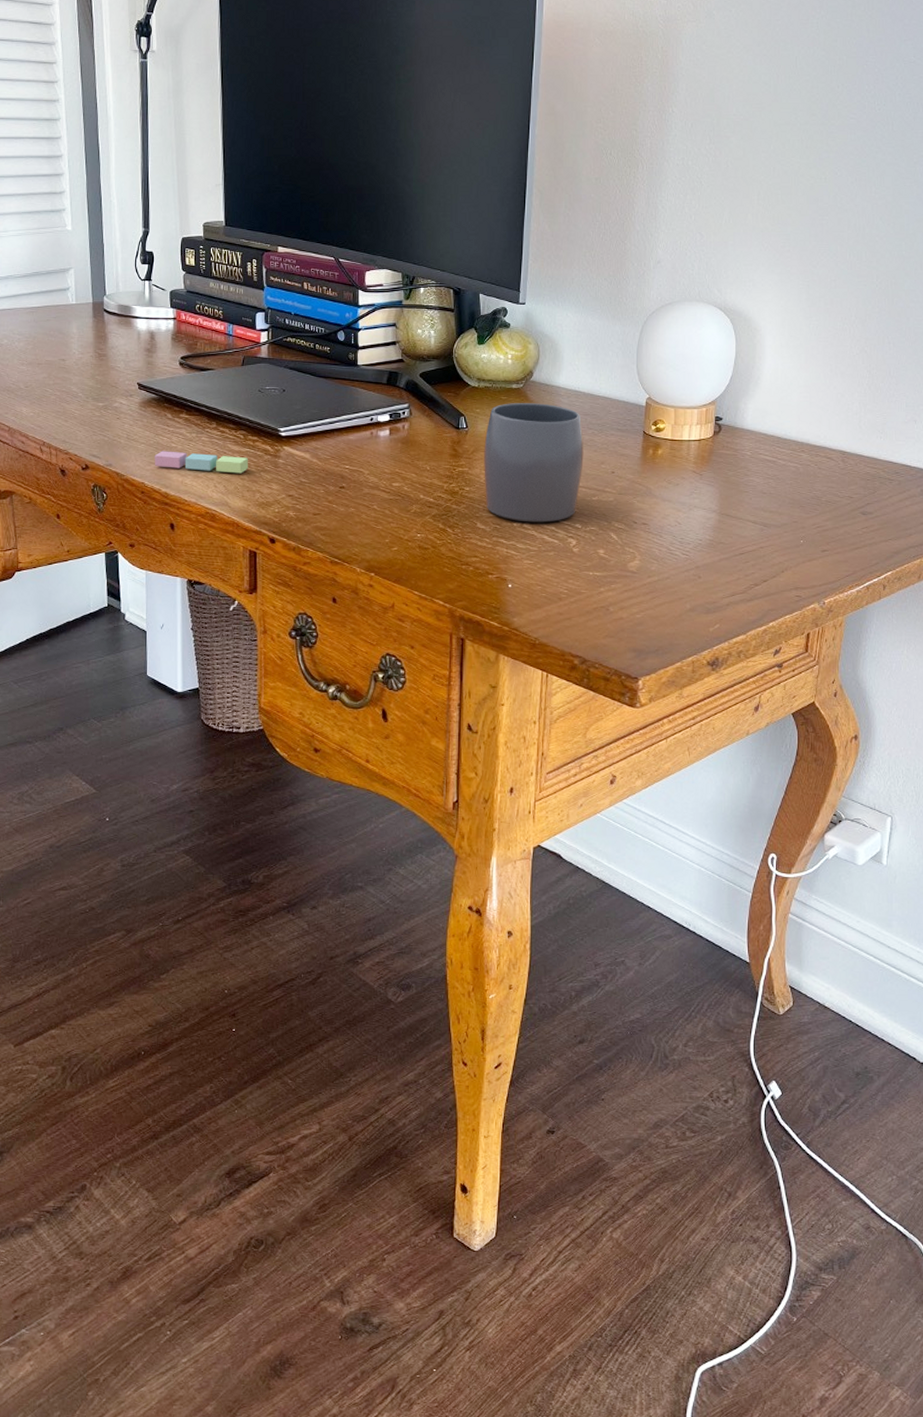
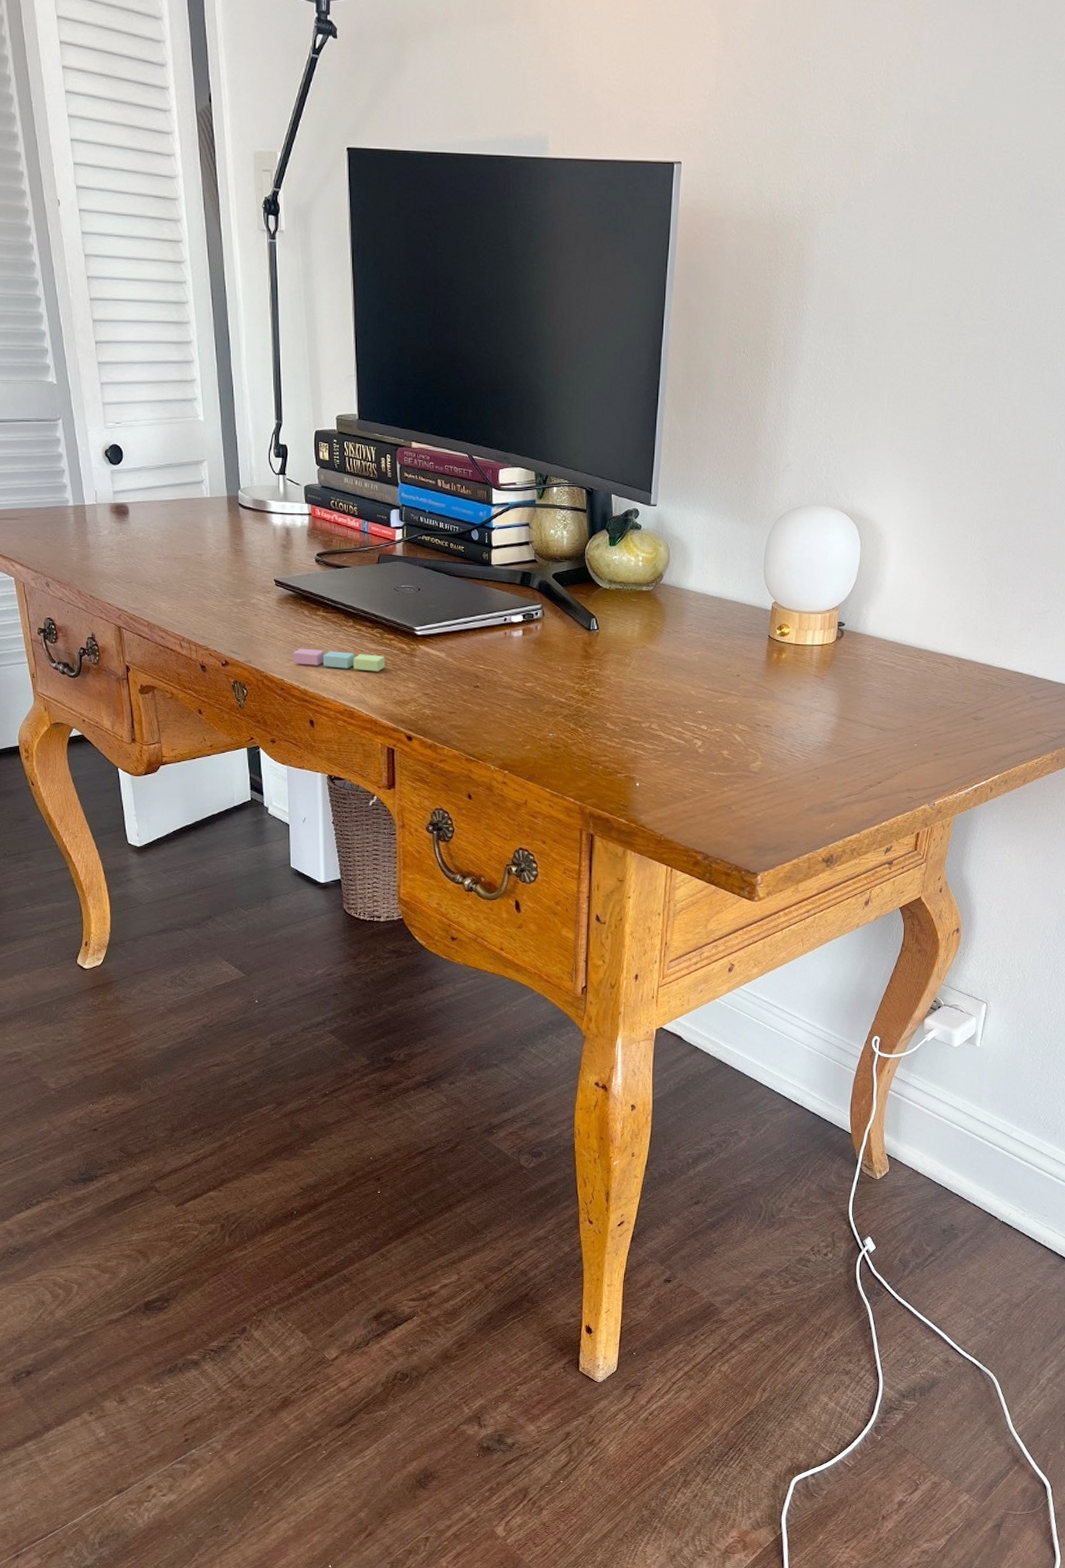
mug: present [484,403,584,523] -> none [614,605,711,724]

